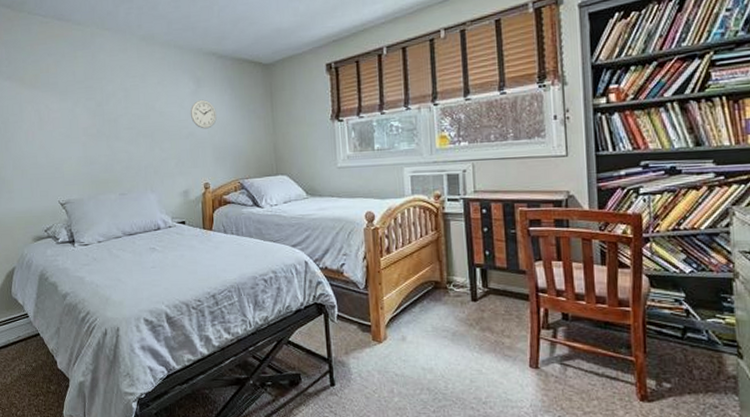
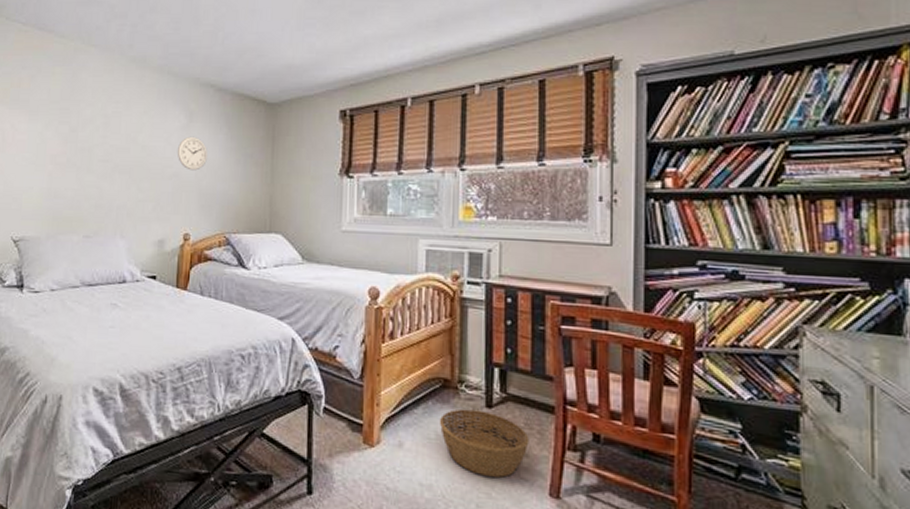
basket: none [435,304,510,356] -> present [440,409,529,478]

